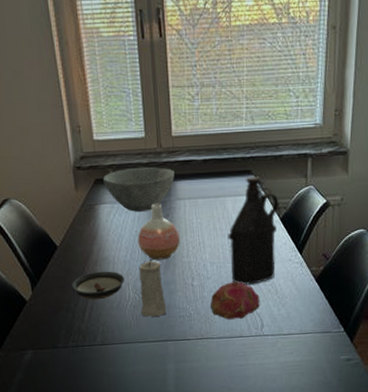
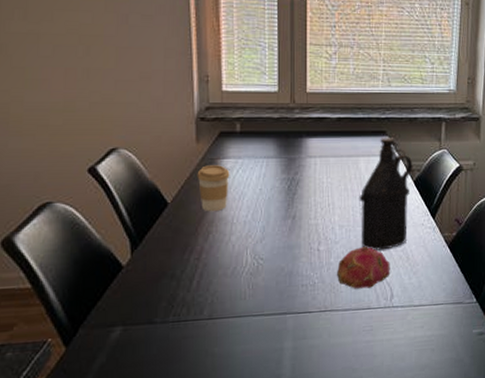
saucer: present [71,271,125,300] -> none [179,232,244,266]
coffee cup: none [79,210,108,253] -> present [197,165,230,212]
bowl: present [102,166,175,212] -> none [228,121,306,168]
vase: present [137,204,180,260] -> none [261,161,308,222]
candle: present [139,259,167,317] -> none [259,221,288,286]

